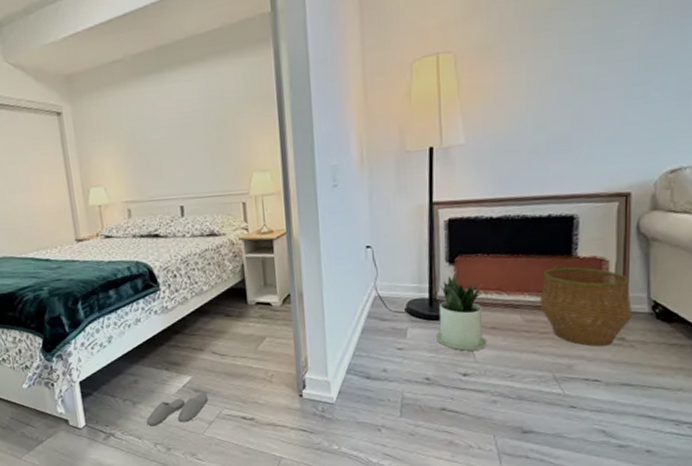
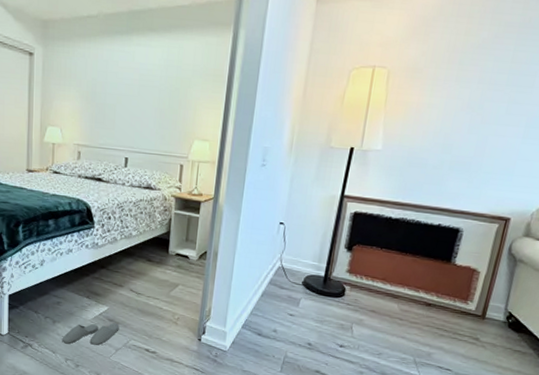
planter: present [435,276,488,351] -> none [323,261,371,328]
basket: present [540,264,633,346] -> none [415,267,494,342]

